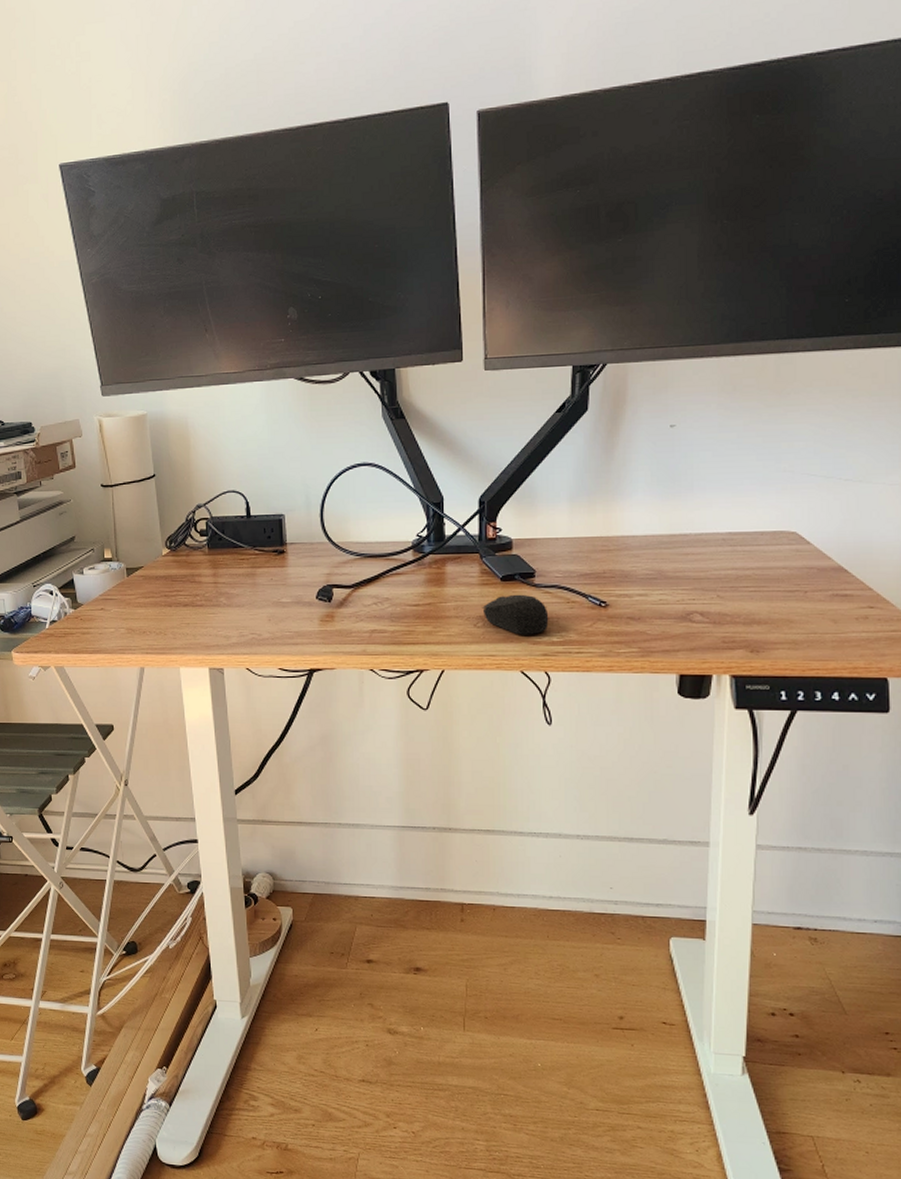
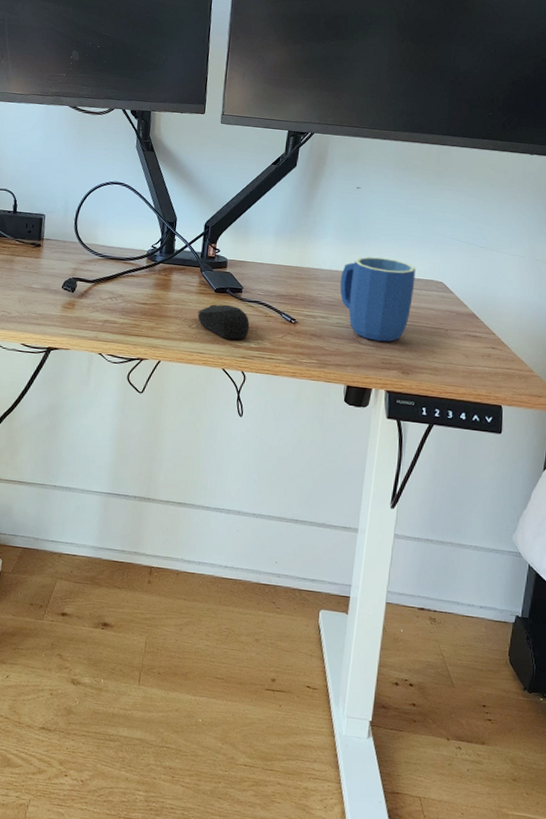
mug: none [659,510,758,616] -> present [340,256,416,342]

